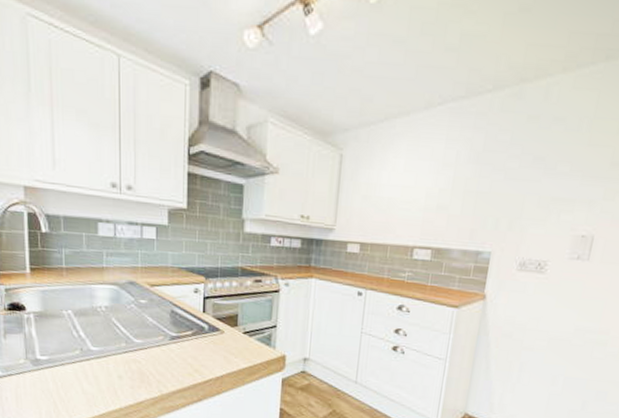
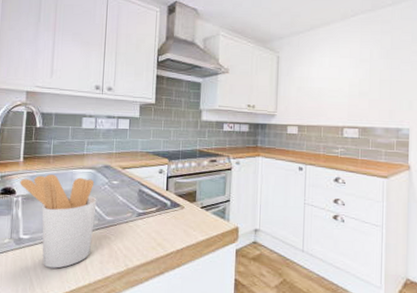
utensil holder: none [29,289,123,392] -> present [20,174,97,269]

